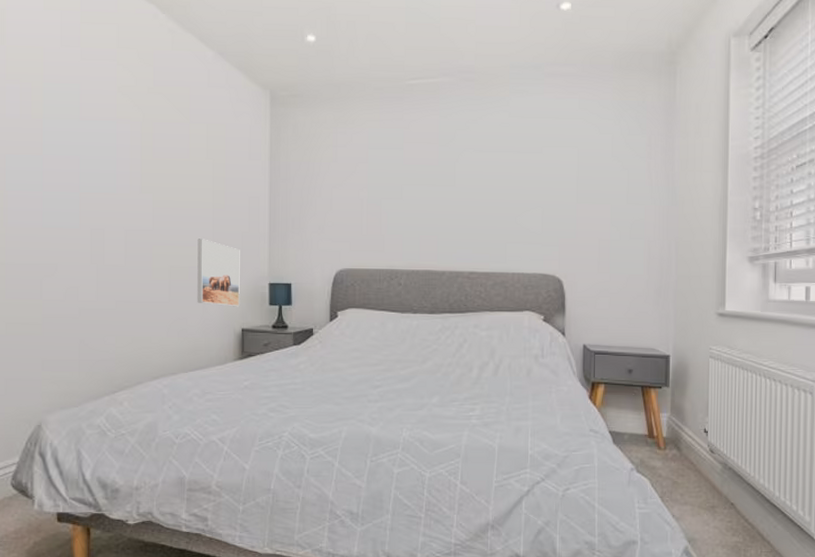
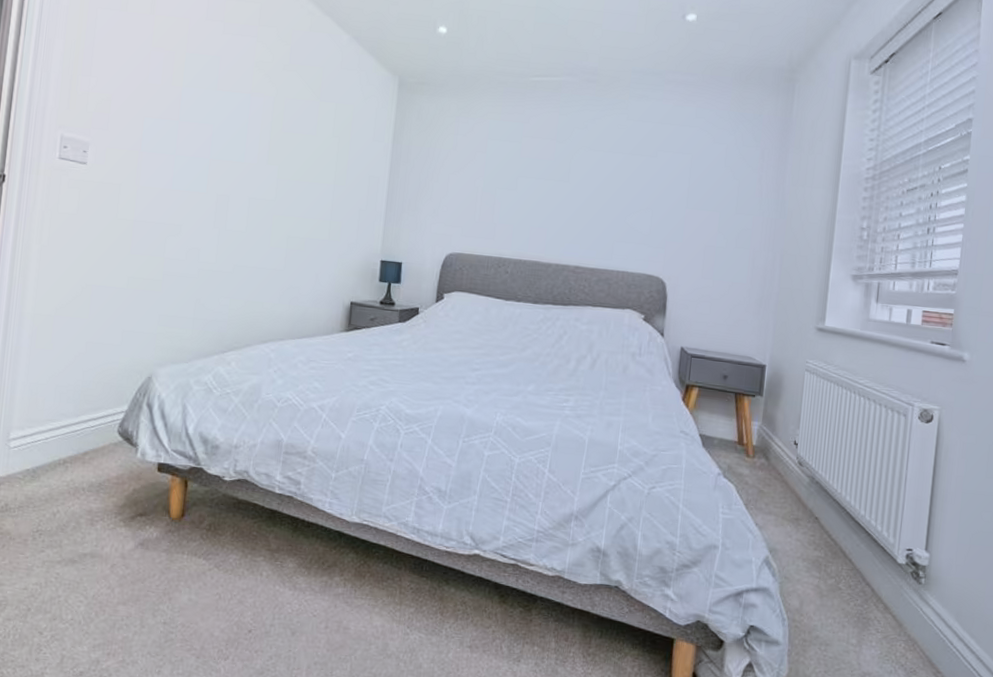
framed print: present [197,239,240,307] -> none [310,212,356,281]

